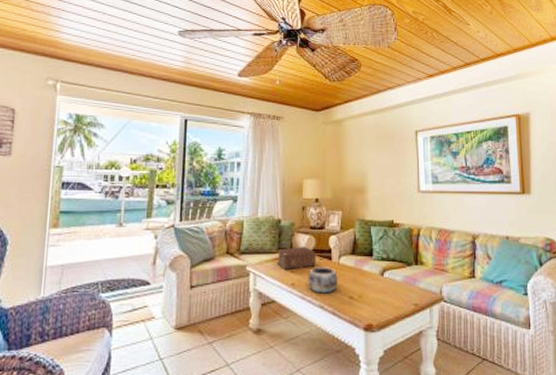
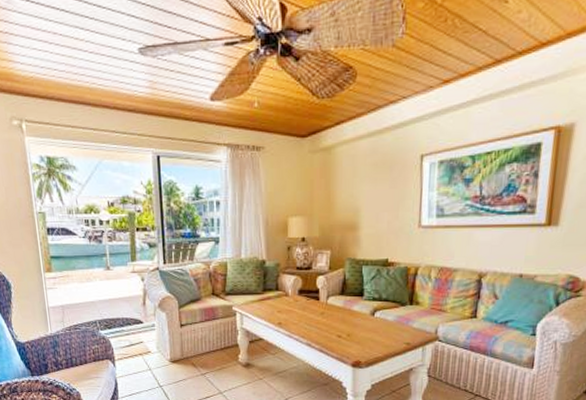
bible: present [277,247,316,270] -> none [263,287,303,310]
decorative bowl: present [307,267,338,294] -> none [293,307,326,332]

